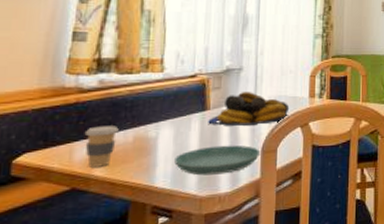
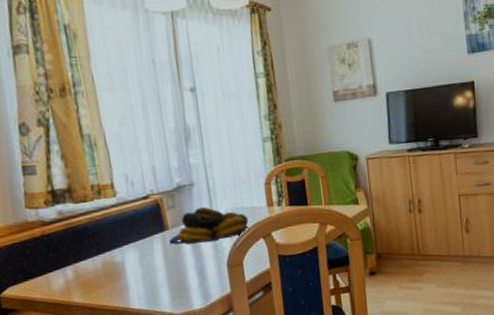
coffee cup: present [84,126,119,168] -> none [56,254,87,296]
saucer: present [174,145,261,176] -> none [144,262,227,295]

